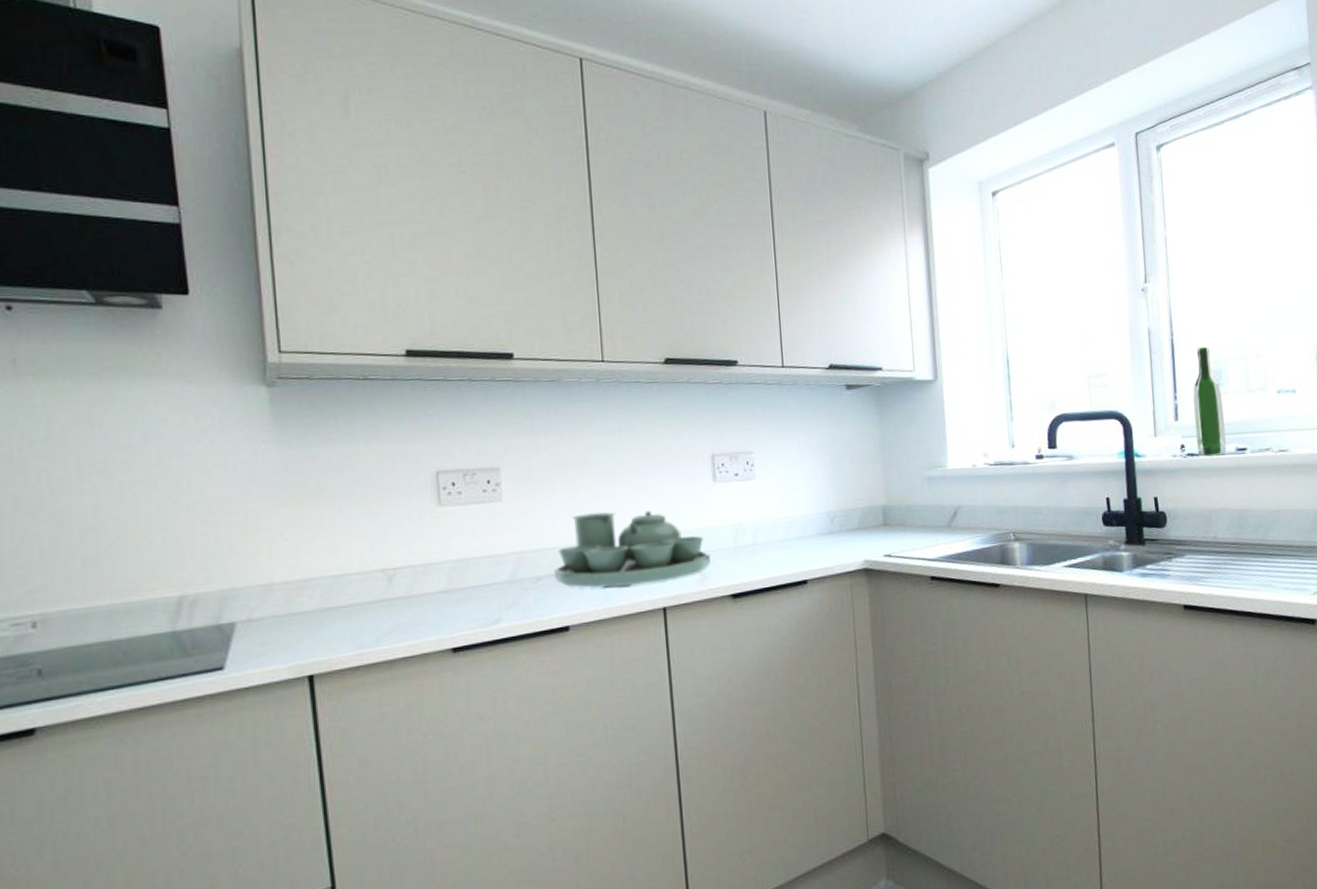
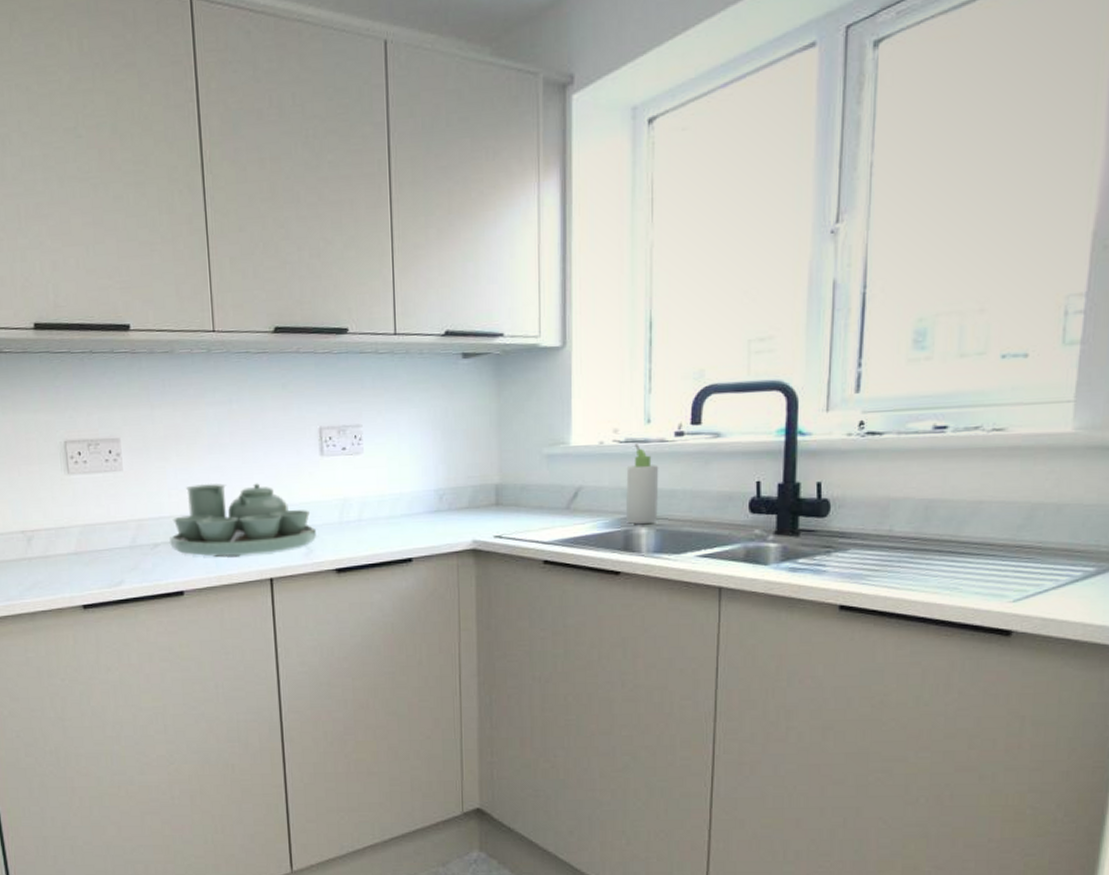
bottle: none [997,466,1028,540] -> present [626,444,659,525]
wine bottle: present [1193,346,1227,457] -> none [880,300,923,436]

